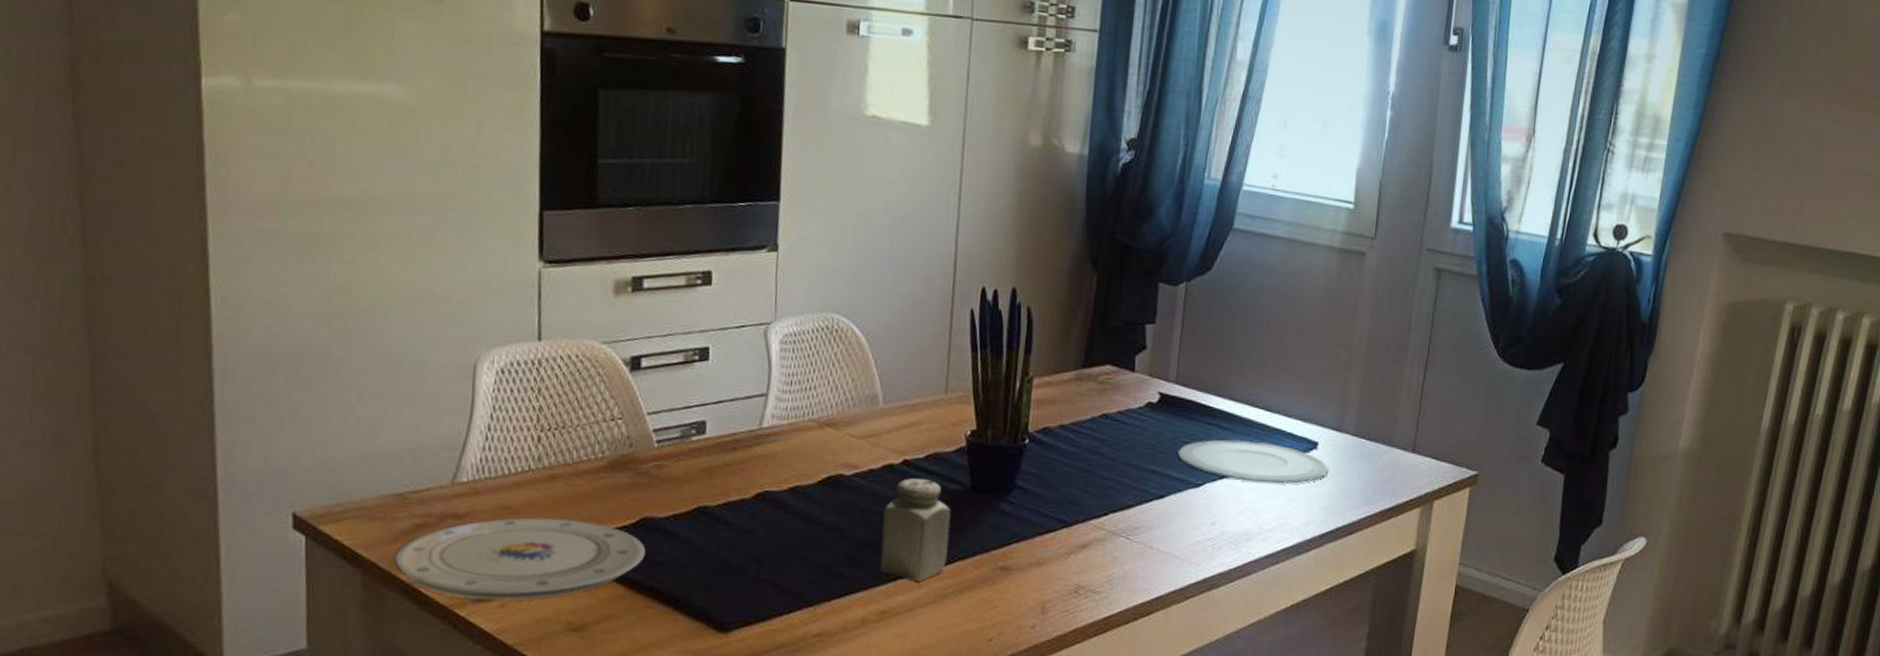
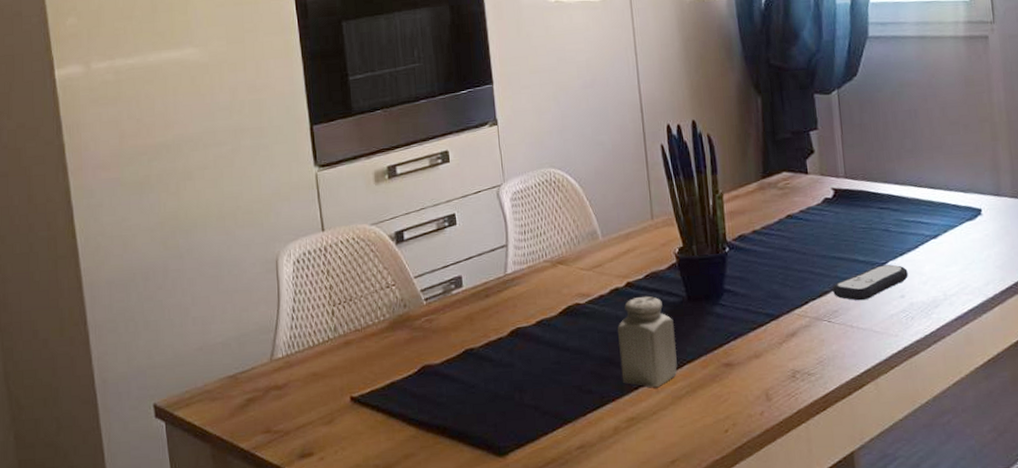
plate: present [393,517,646,601] -> none [233,376,429,457]
remote control: none [1137,486,1225,522] -> present [832,264,908,301]
plate: present [1177,439,1329,484] -> none [858,217,996,254]

